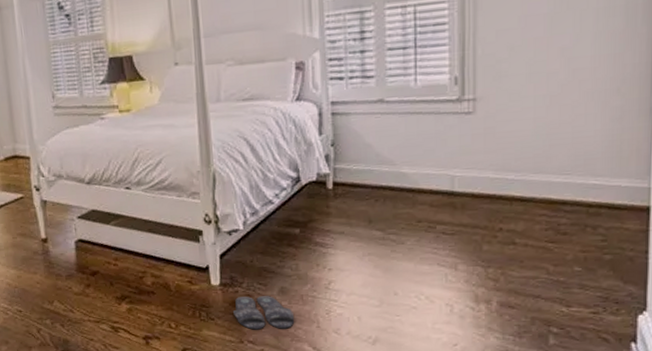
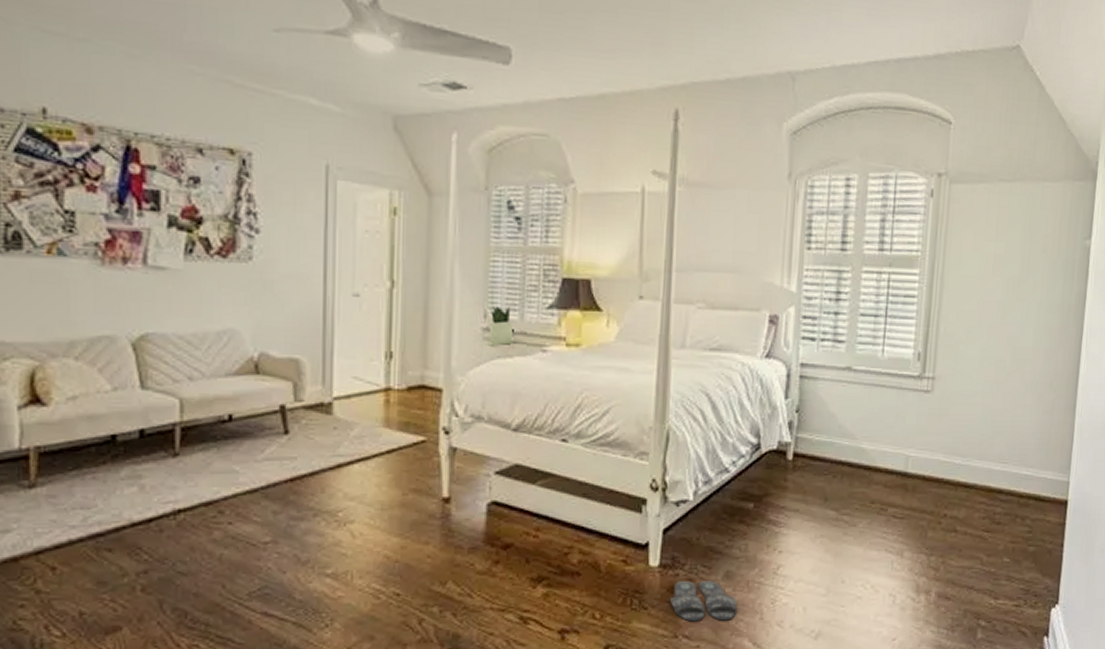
planter: none [56,87,79,120] -> present [488,306,515,347]

